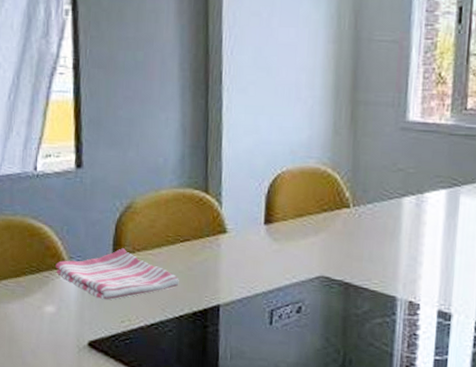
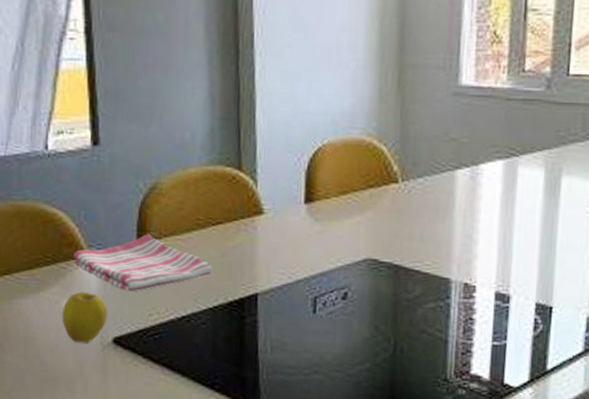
apple: none [43,298,84,345] -> present [62,291,107,343]

